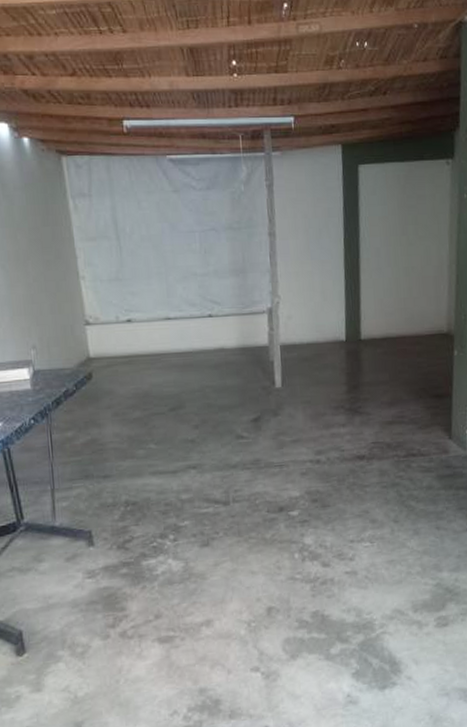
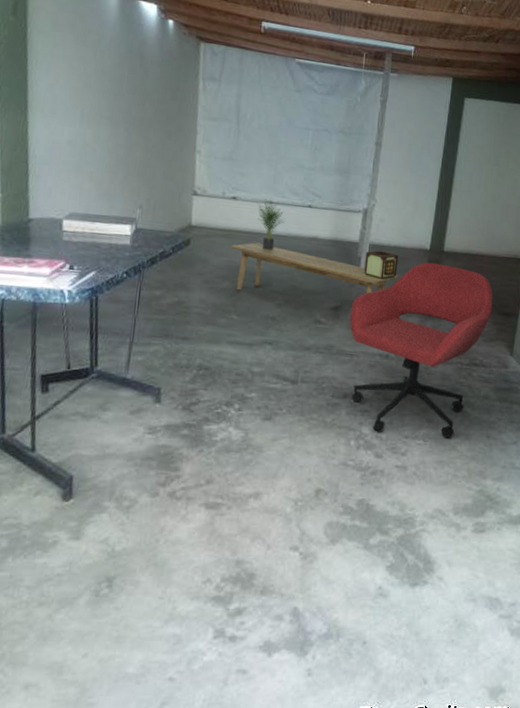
bench: none [135,364,318,418] -> present [230,242,399,293]
potted plant: none [155,316,187,370] -> present [258,199,286,250]
office chair: none [272,353,423,541] -> present [350,262,493,438]
lantern: none [278,350,315,382] -> present [364,250,399,280]

